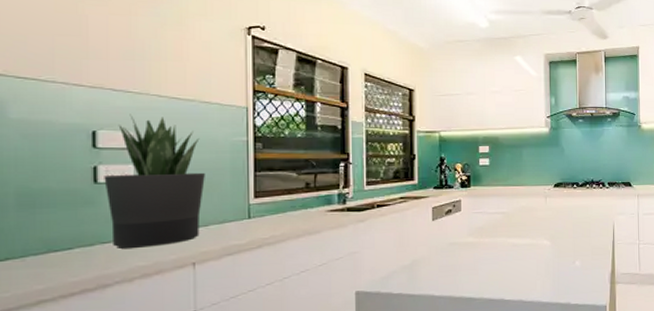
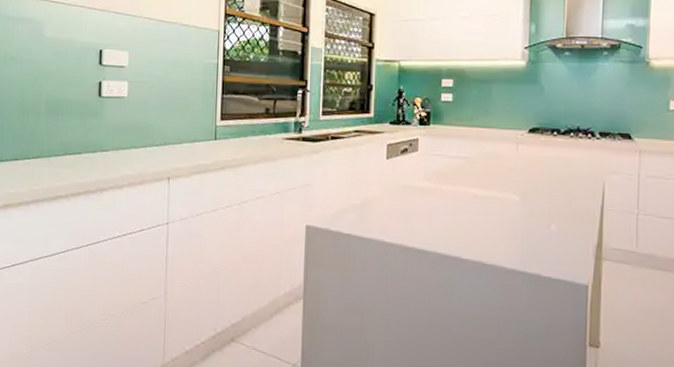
planter: present [104,114,205,249] -> none [106,35,182,159]

